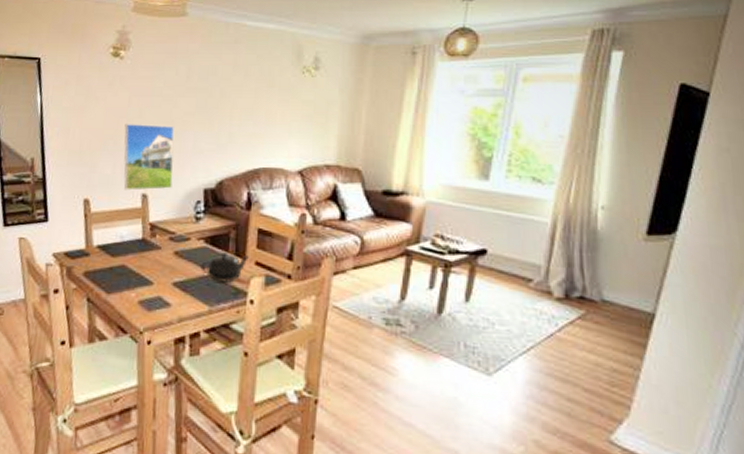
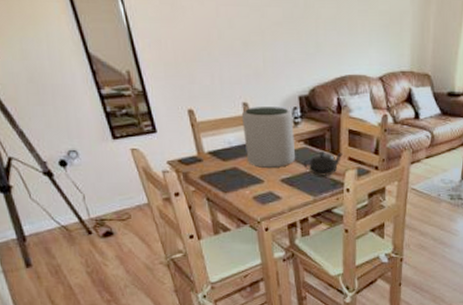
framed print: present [124,124,174,191] -> none [216,35,270,100]
plant pot: none [137,199,195,269] -> present [241,107,295,168]

